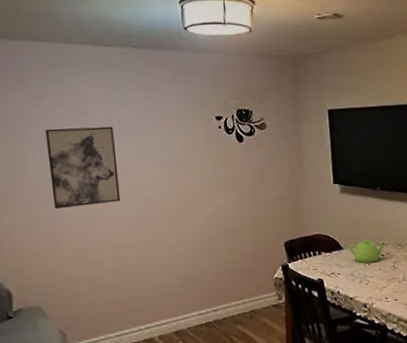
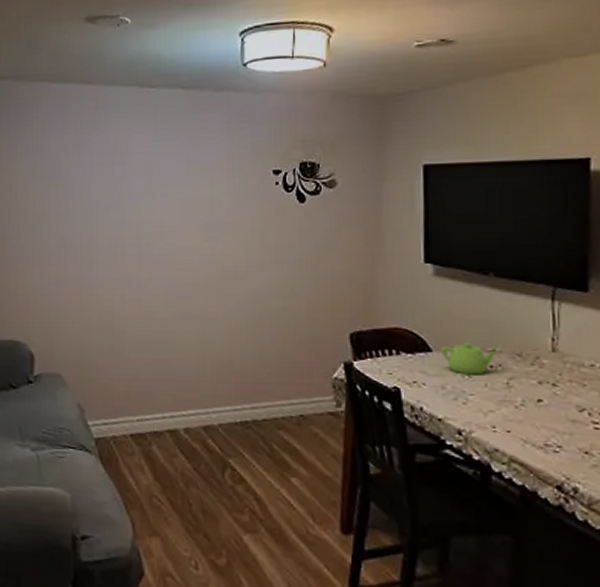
wall art: present [45,126,121,210] -> none [82,178,155,269]

